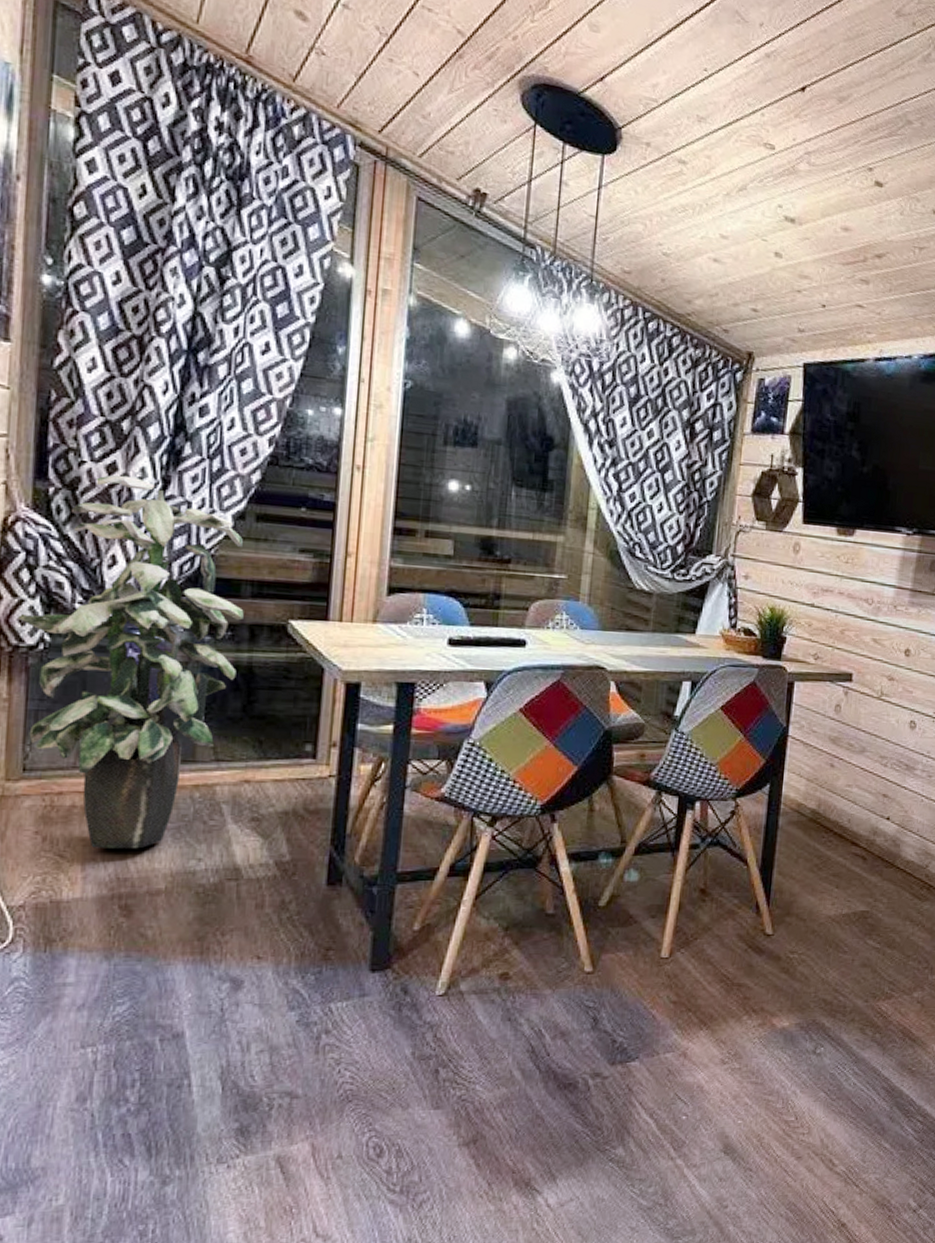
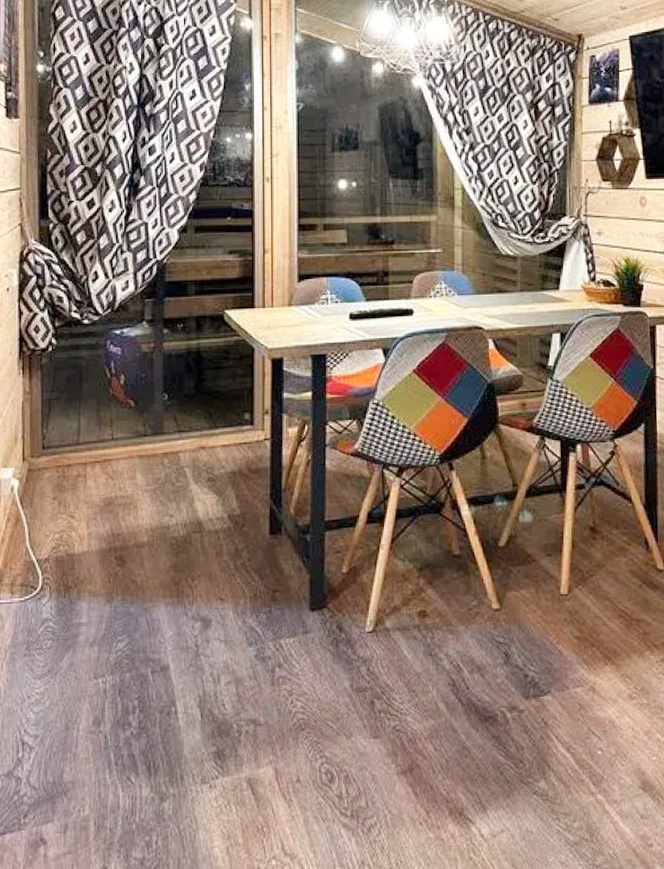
indoor plant: present [16,475,244,849] -> none [32,208,191,509]

